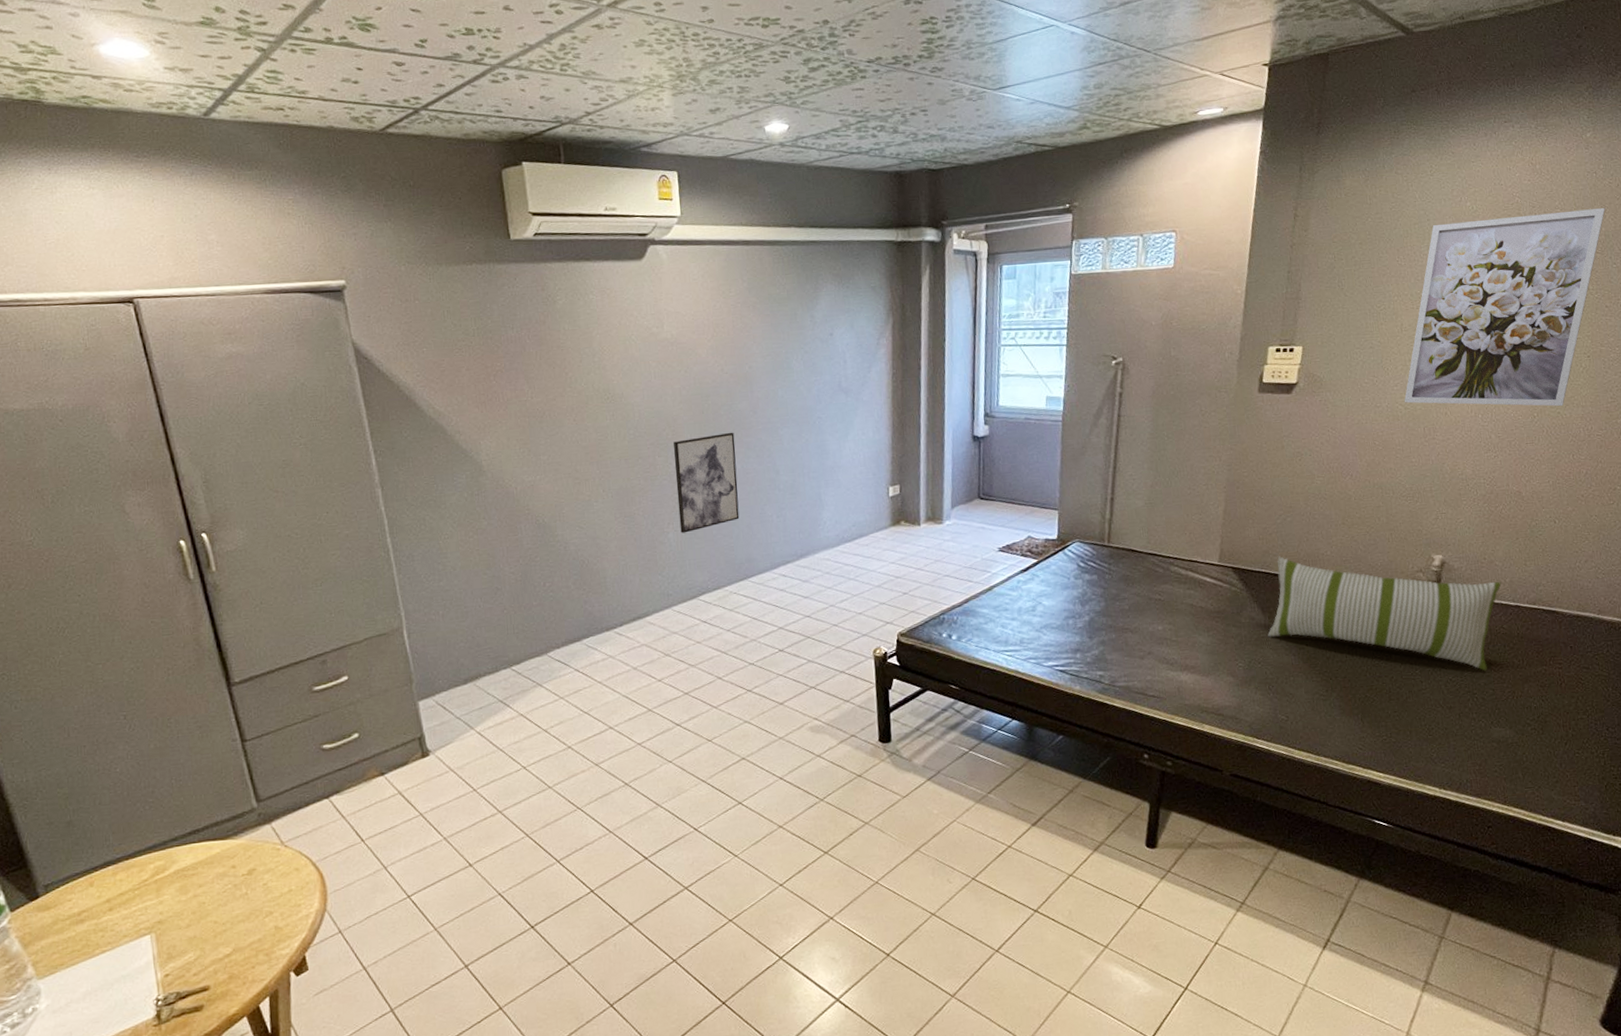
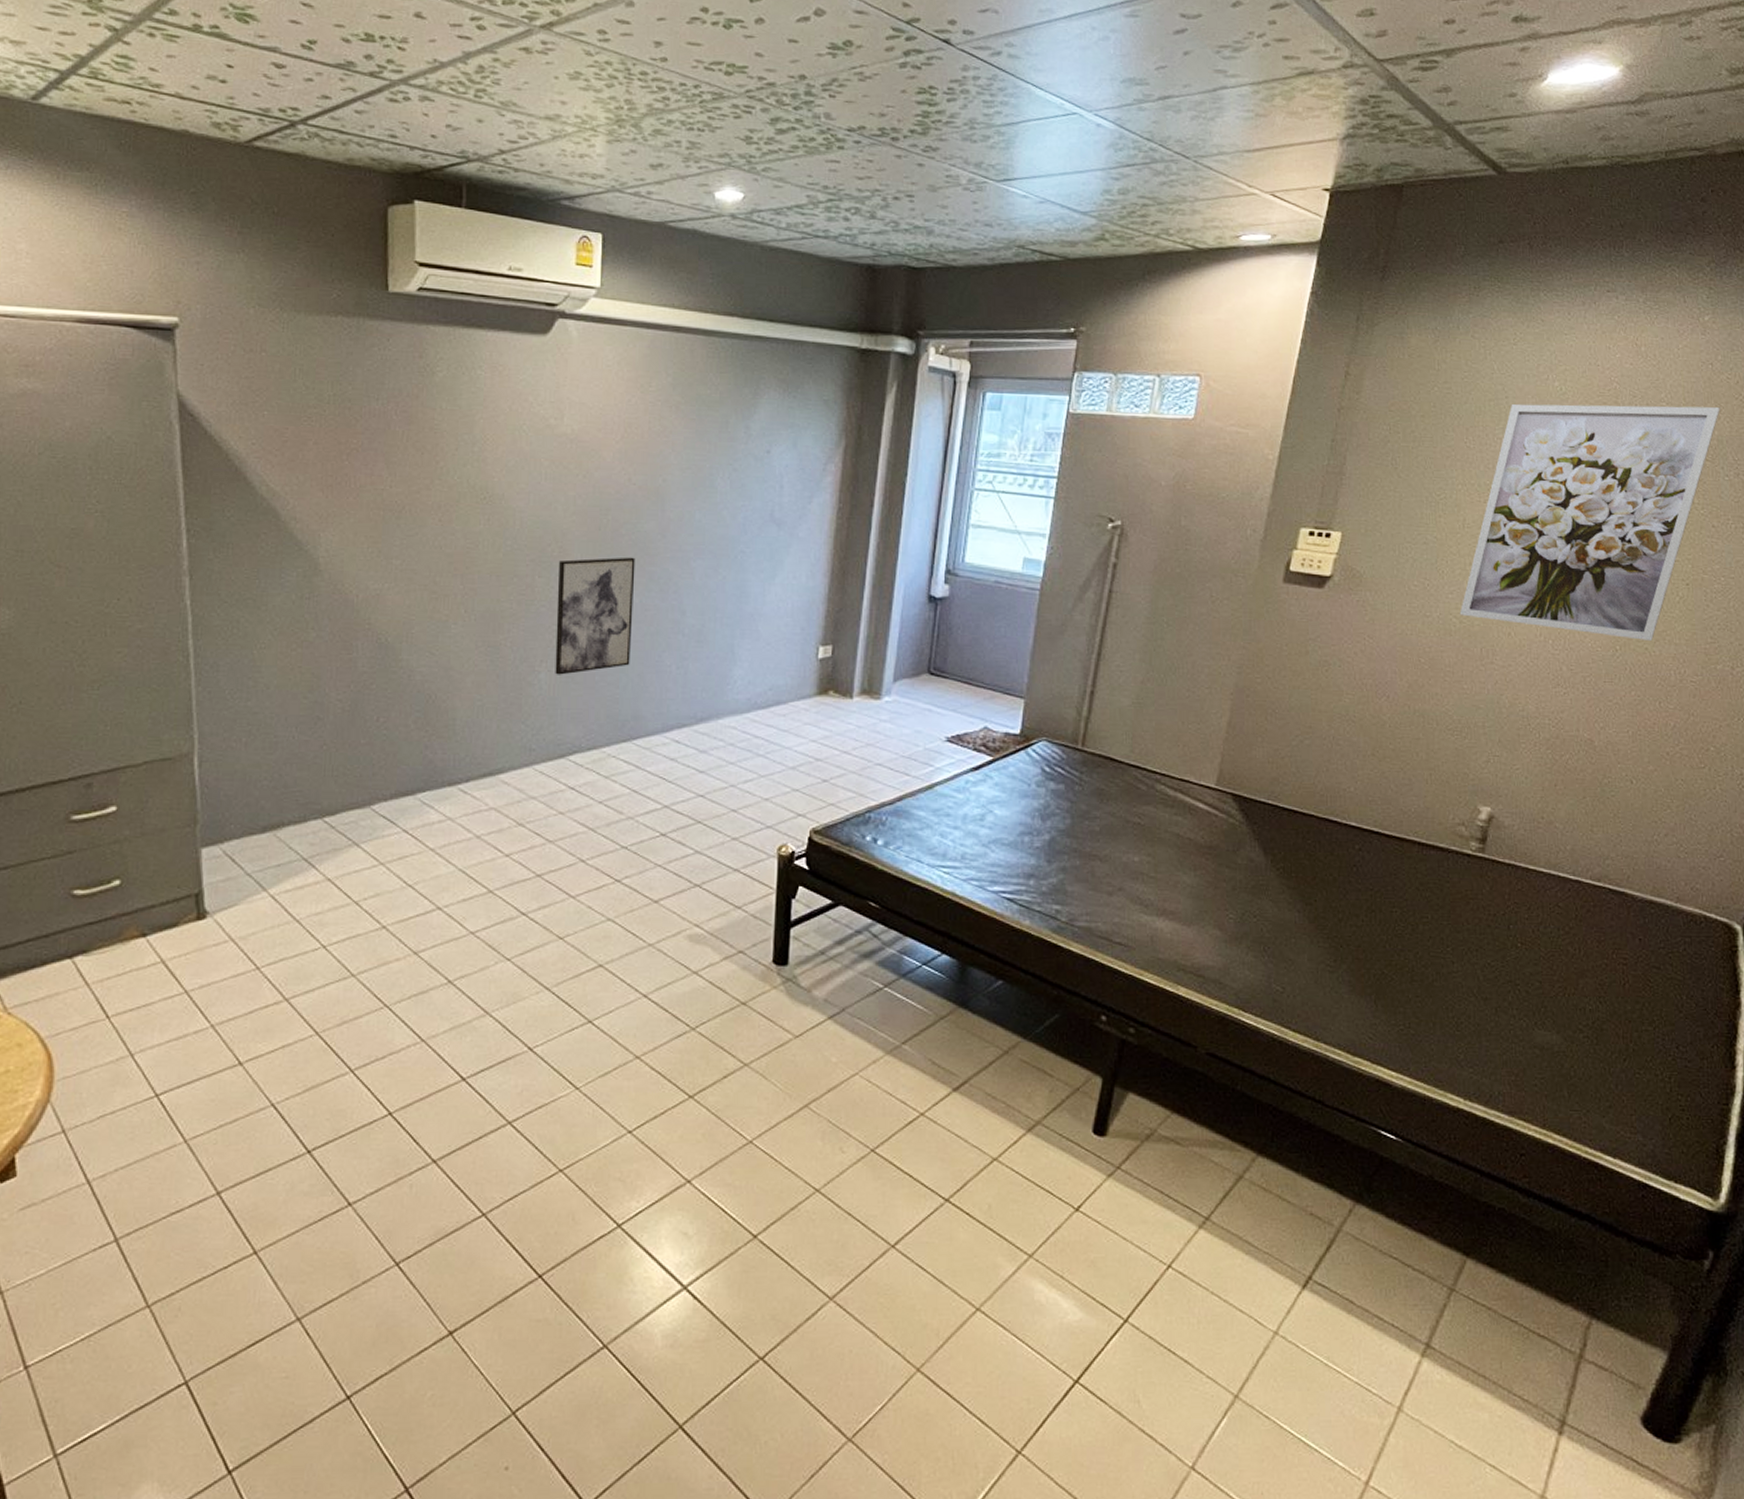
pillow: present [1268,556,1501,671] -> none [1268,786,1560,958]

